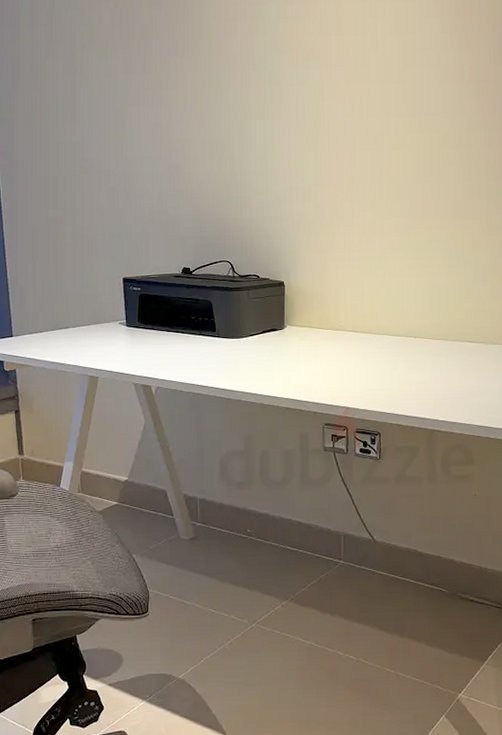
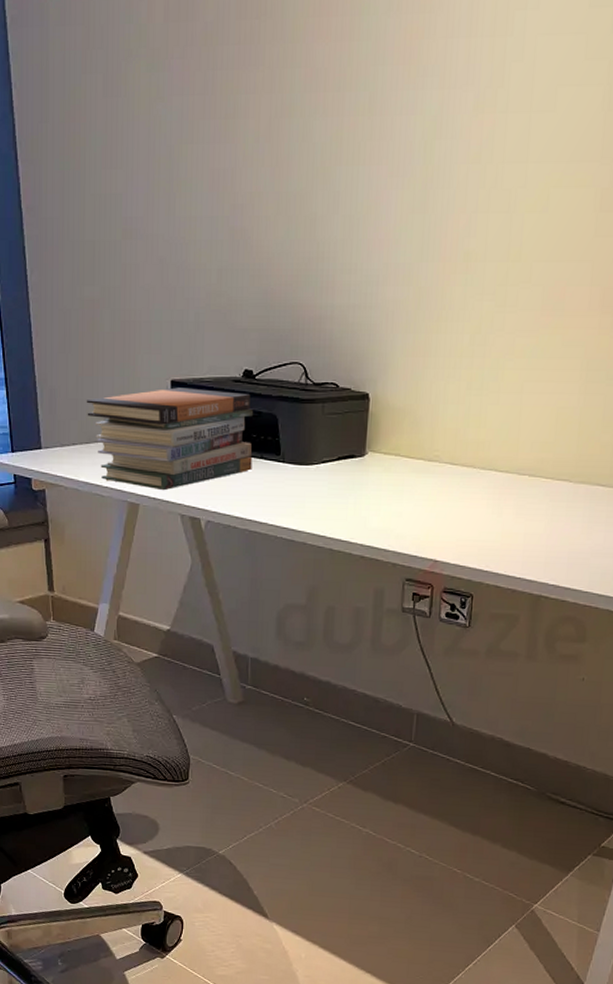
book stack: none [51,283,193,365] -> present [86,387,254,491]

